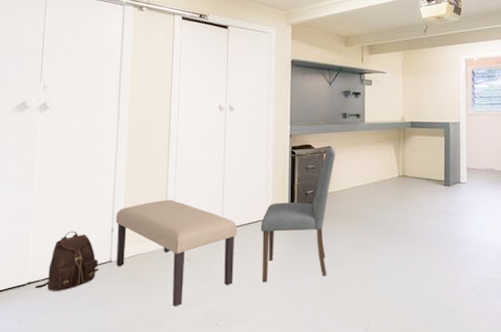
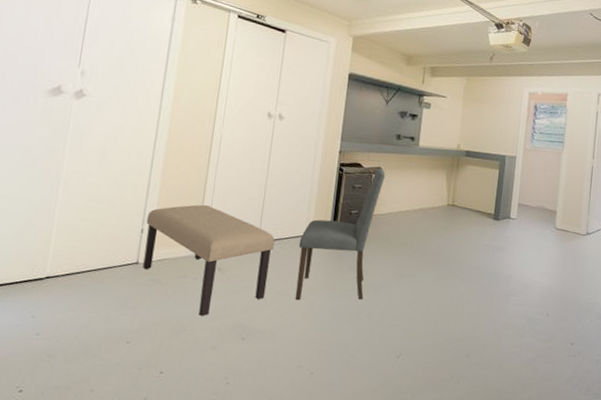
backpack: present [34,231,99,291] -> none [53,227,124,289]

